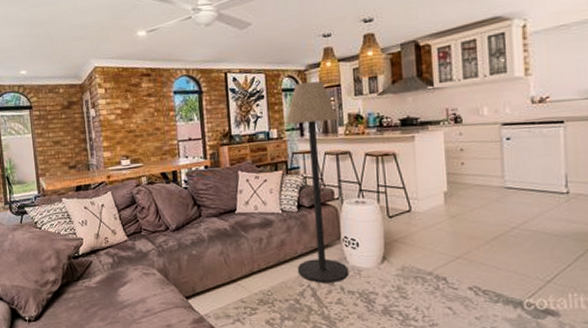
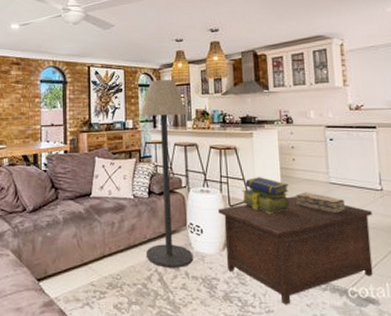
cabinet: none [376,204,555,318] -> present [218,196,373,305]
stack of books: none [402,184,458,224] -> present [242,177,290,214]
decorative box: none [465,198,522,222] -> present [296,192,345,214]

